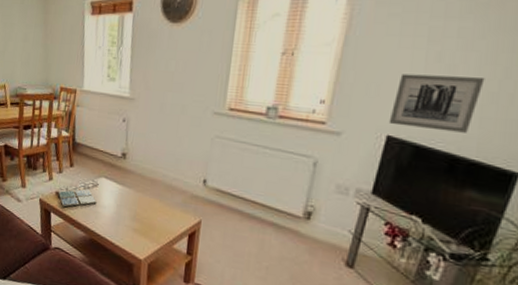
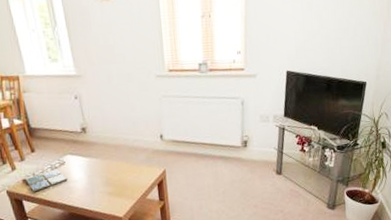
wall art: present [388,74,485,133] -> none [286,19,339,62]

